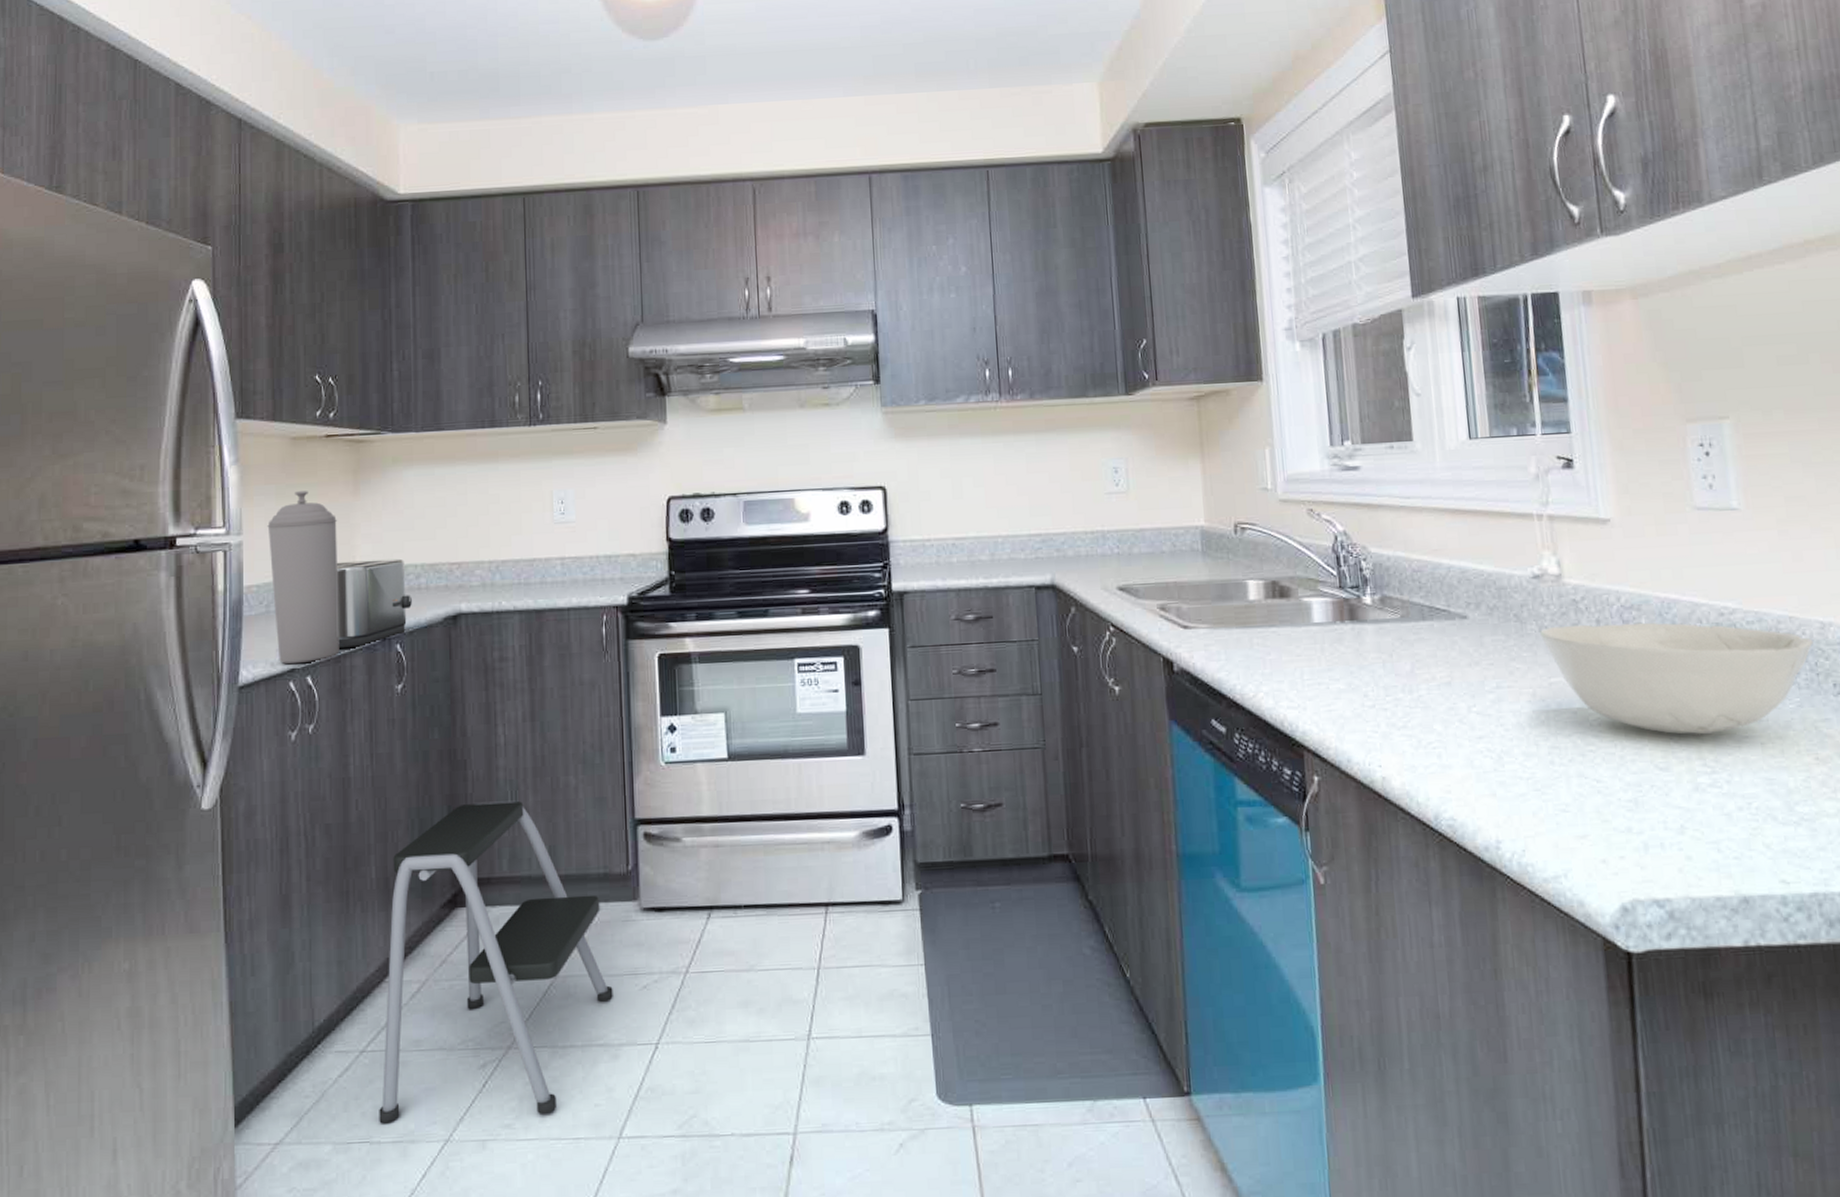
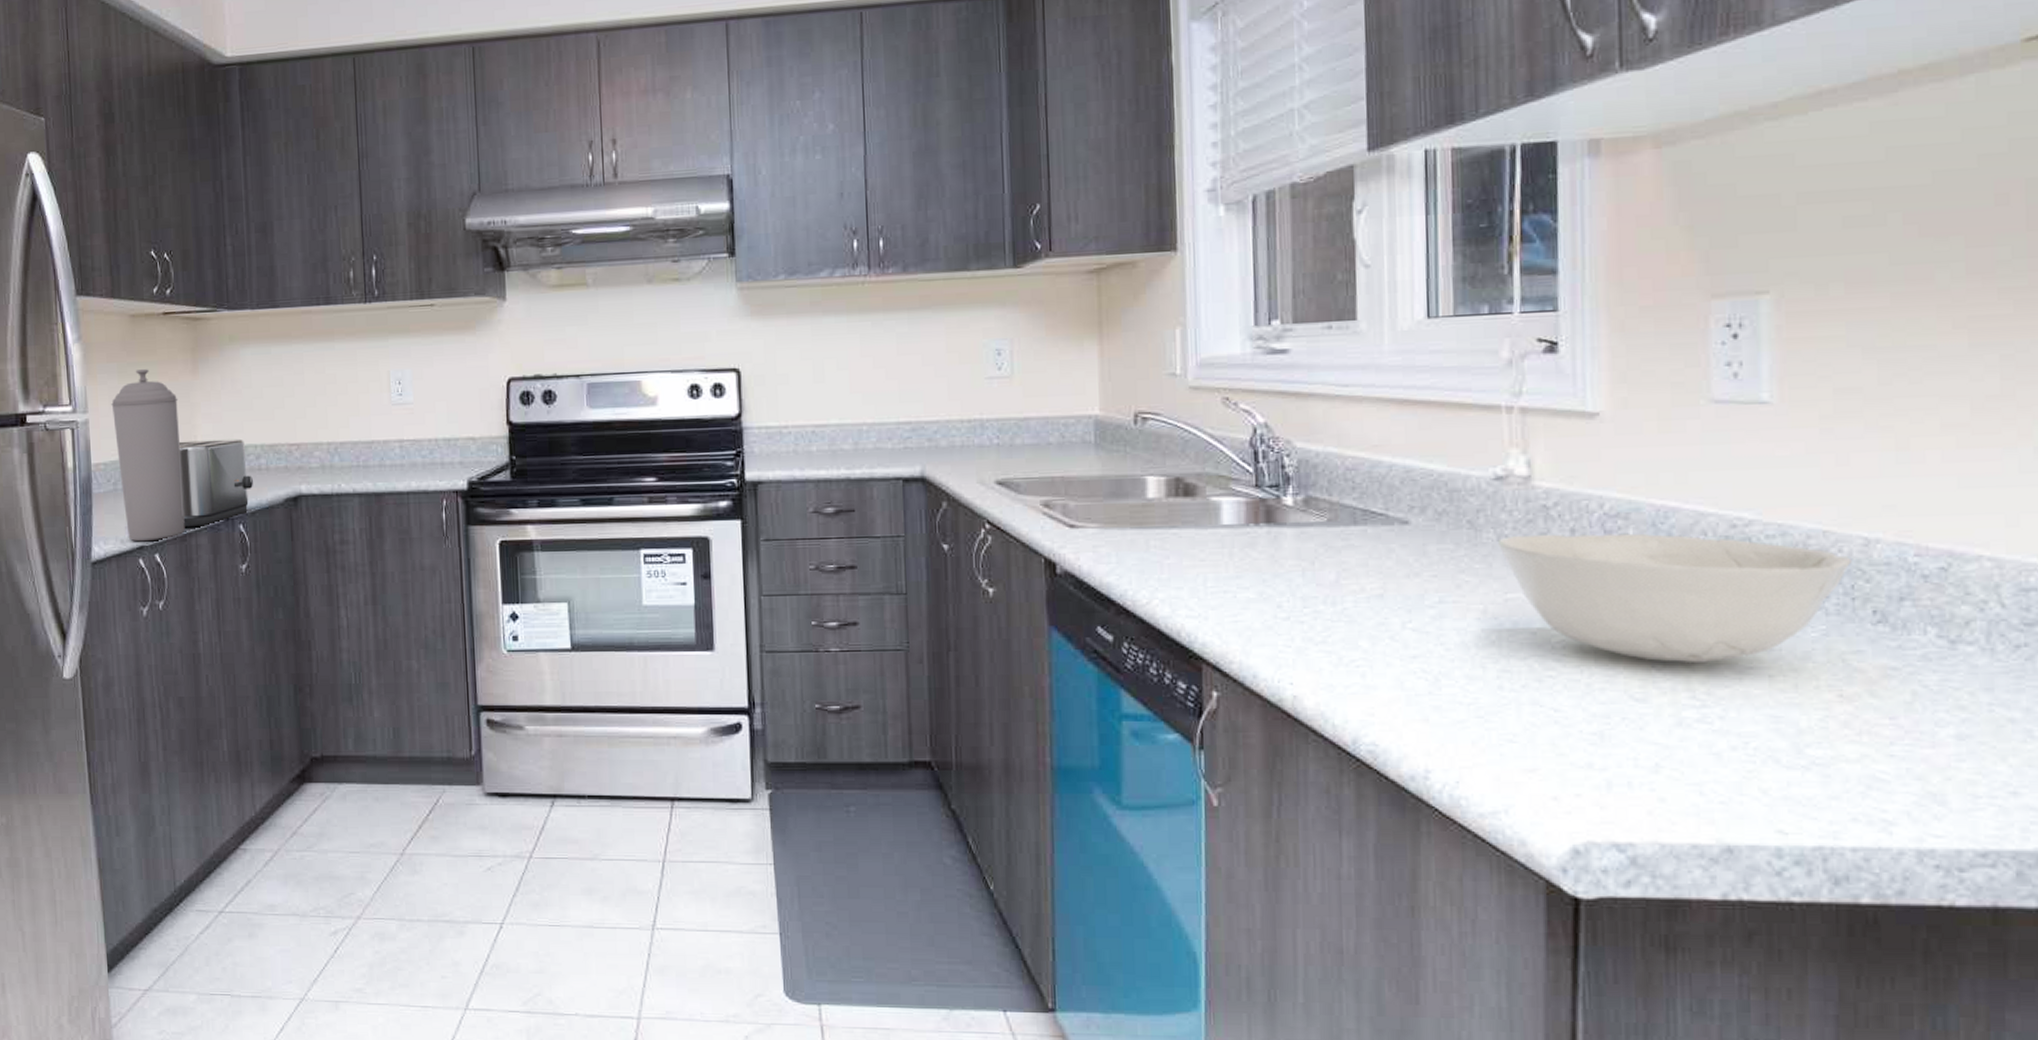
step stool: present [379,800,613,1124] -> none [238,682,458,982]

